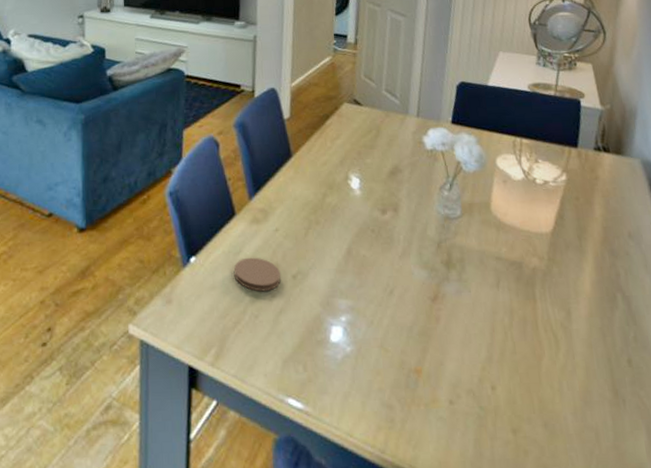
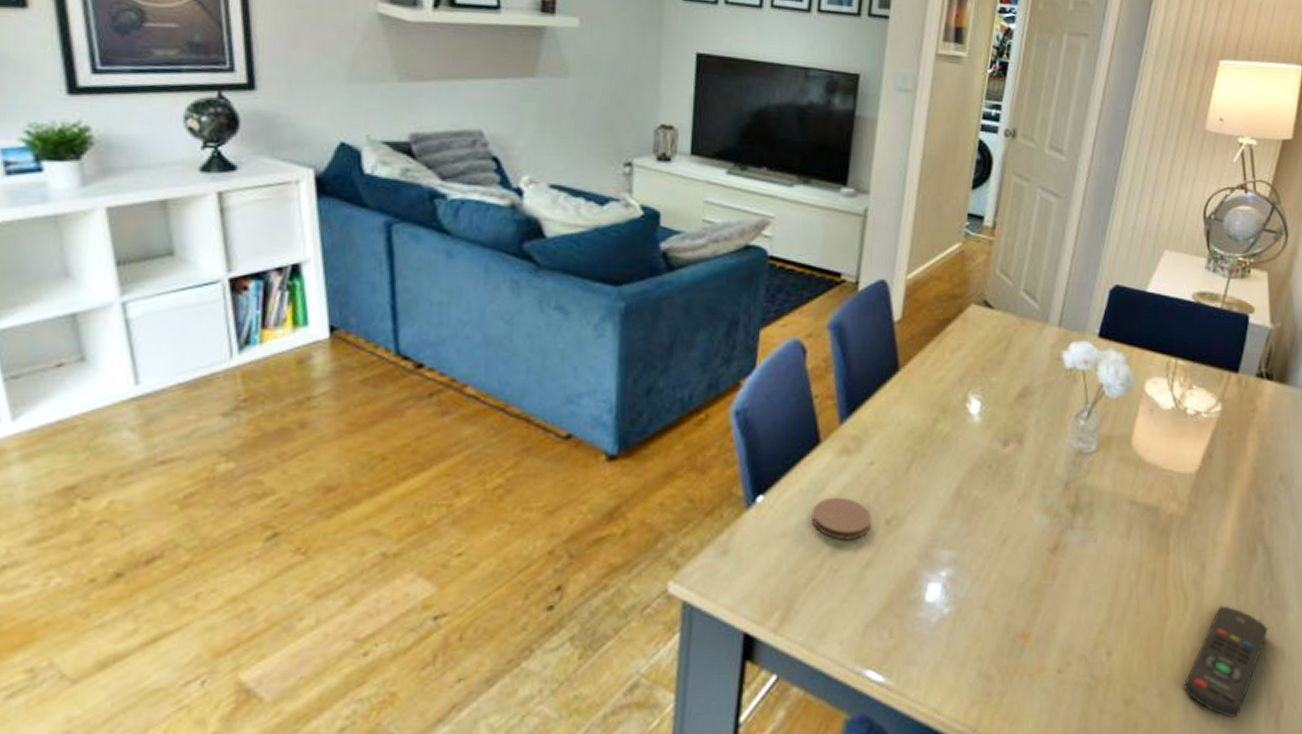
remote control: none [565,347,638,448] -> present [1184,605,1268,717]

